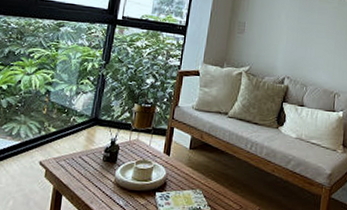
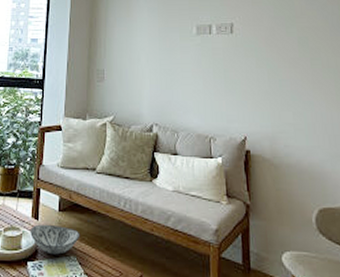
decorative bowl: none [161,159,208,188] -> present [30,224,80,255]

